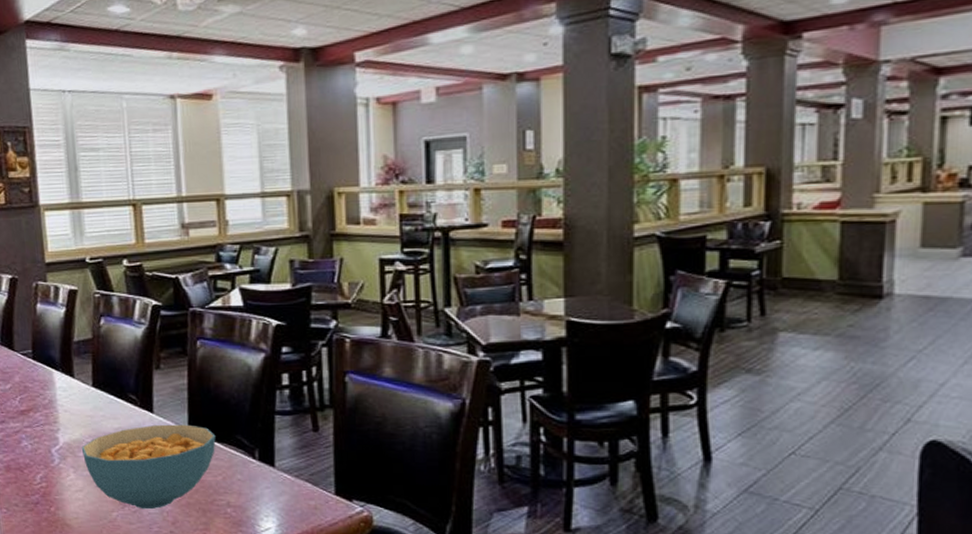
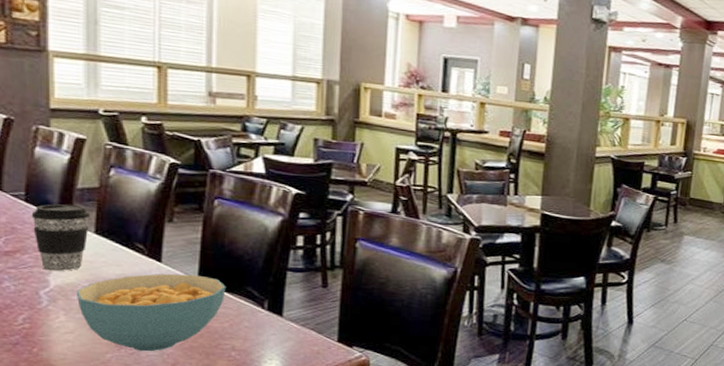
coffee cup: none [38,358,88,428] -> present [31,204,91,272]

